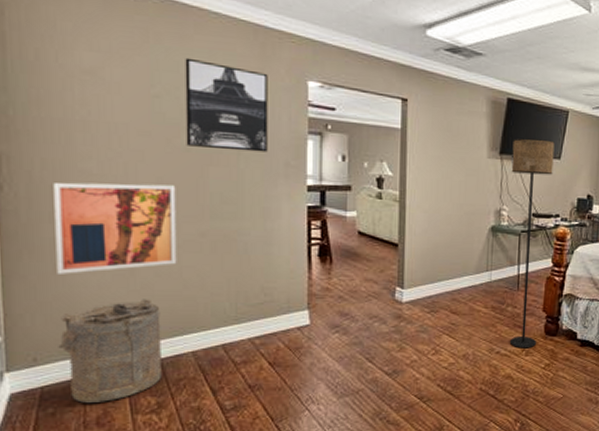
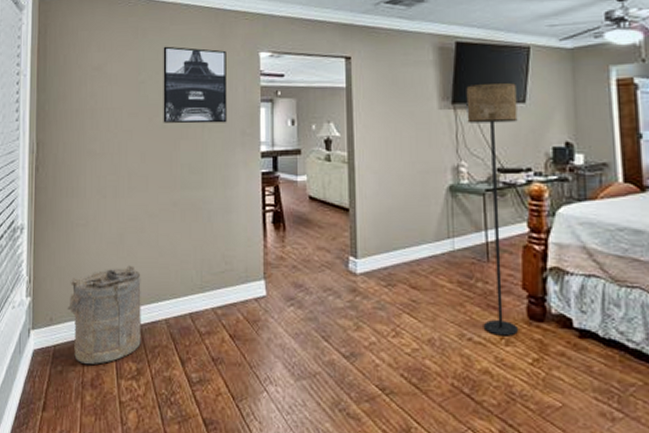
wall art: present [53,182,177,274] -> none [69,159,155,242]

